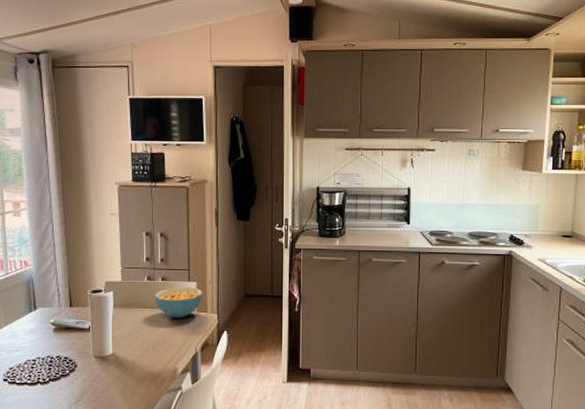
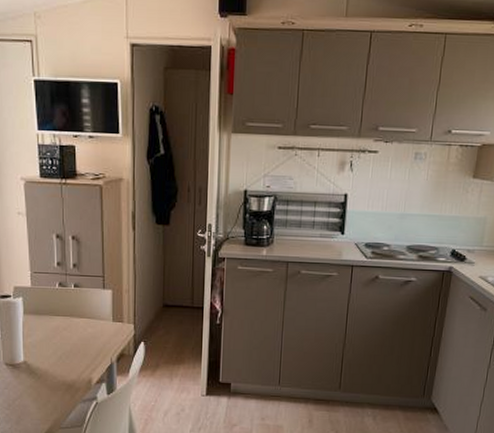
cereal bowl: present [155,287,203,319] -> none [67,295,119,328]

